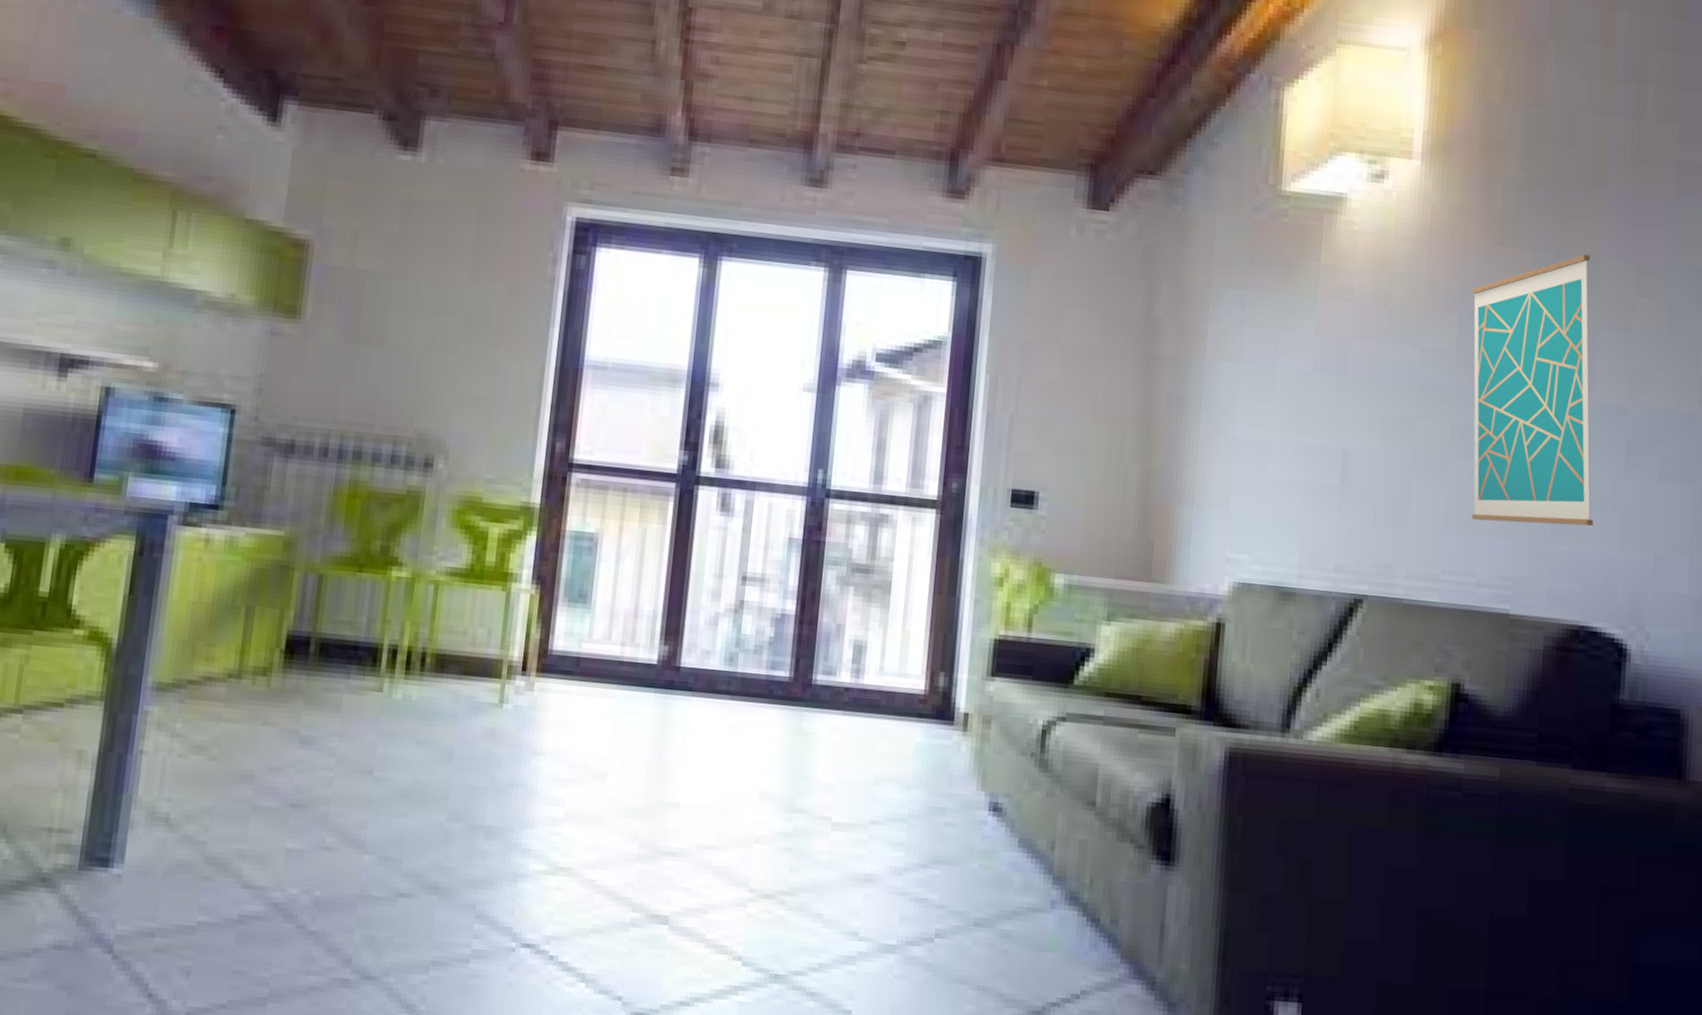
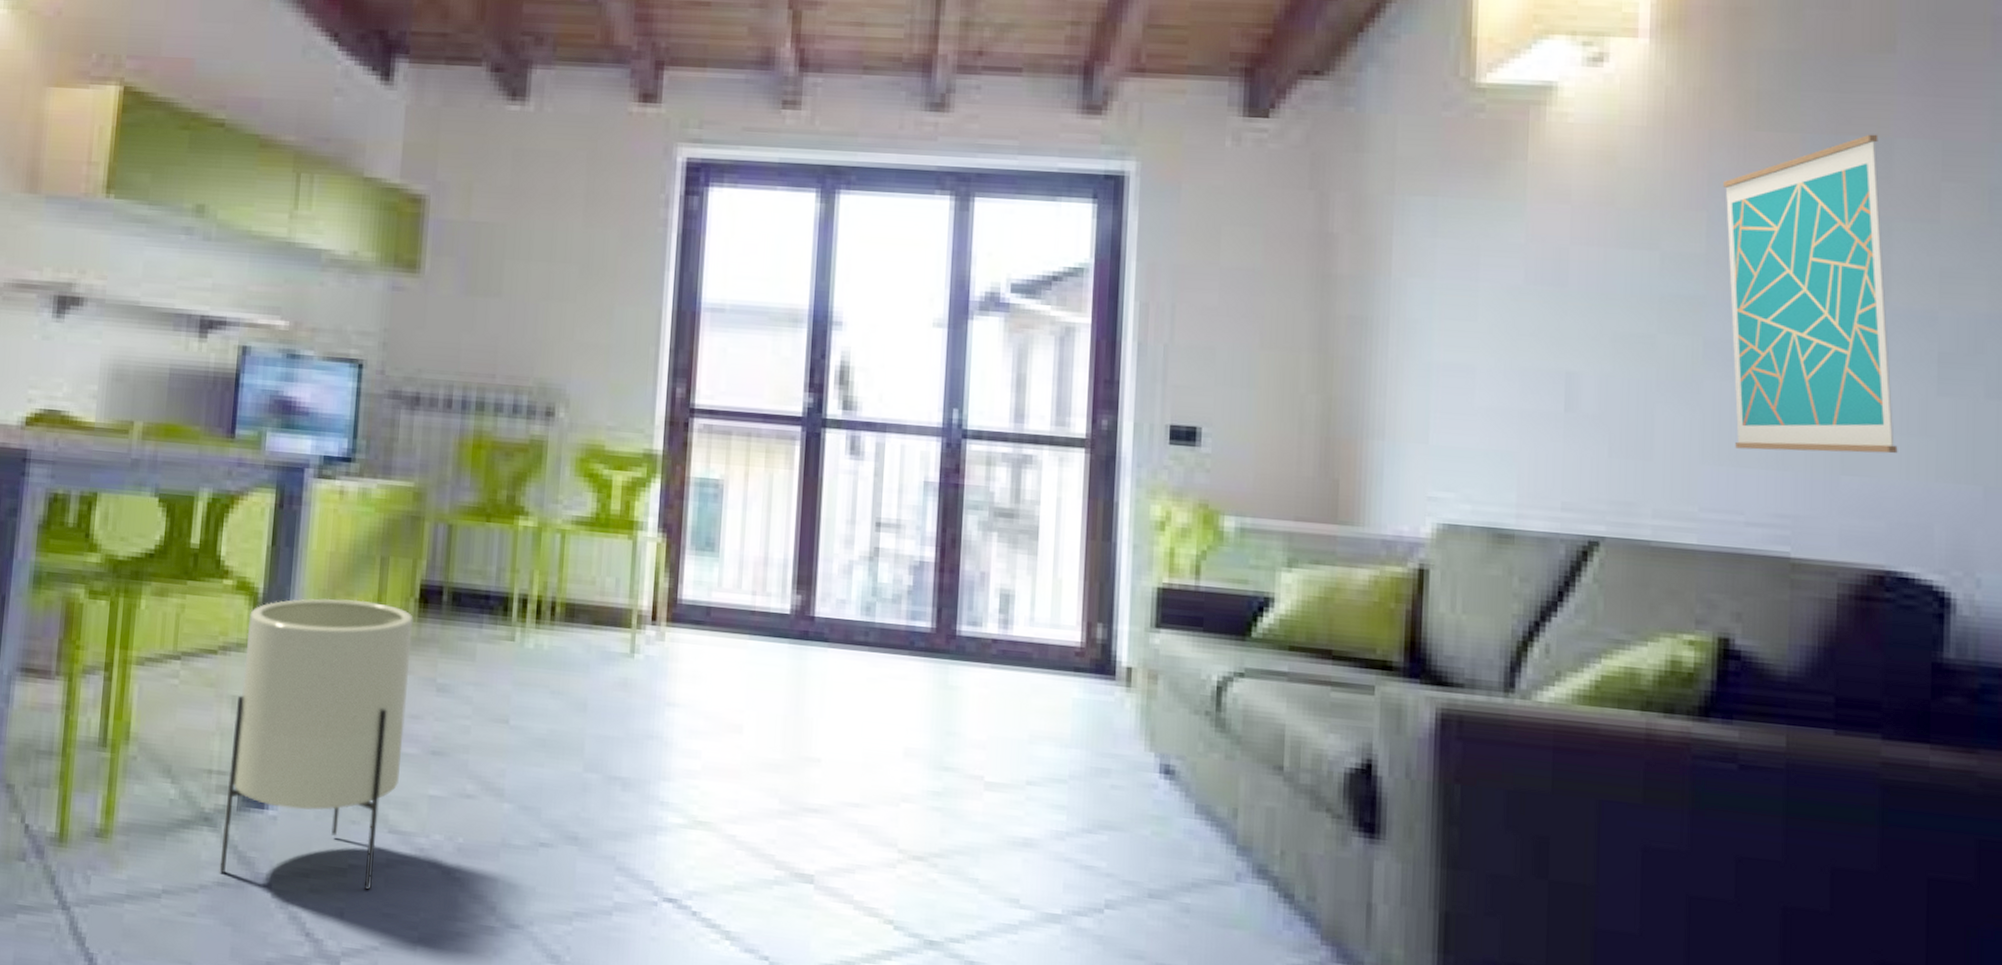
planter: none [56,649,278,948] -> present [219,598,413,891]

